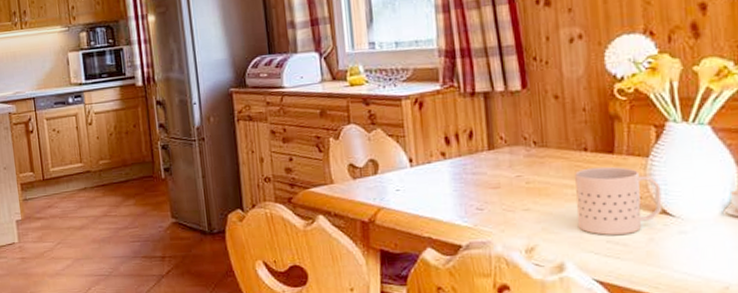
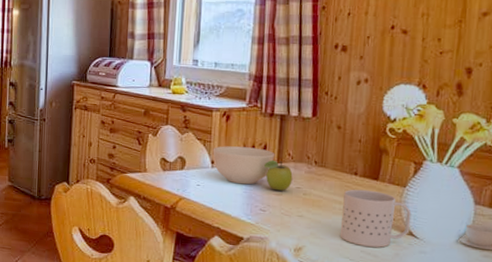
bowl: none [408,135,485,182] -> present [212,146,275,185]
fruit: none [472,147,510,183] -> present [263,160,293,191]

